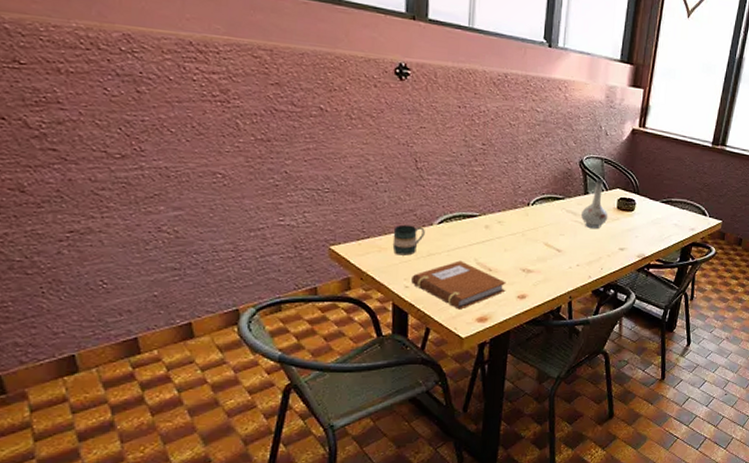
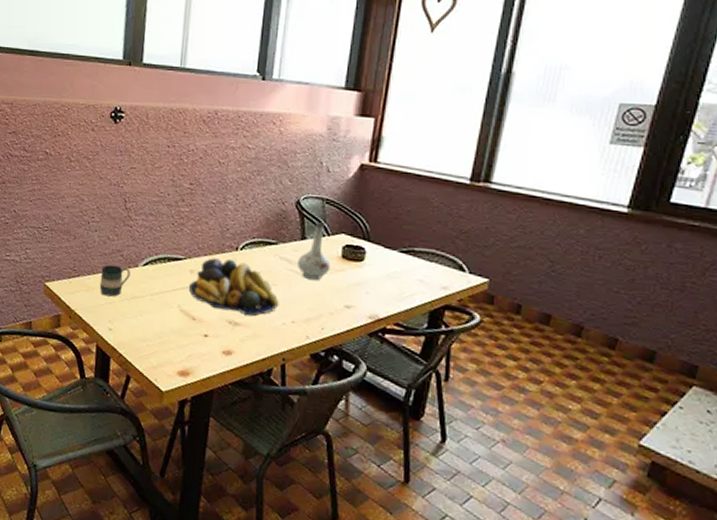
notebook: present [411,260,506,310] -> none [115,306,211,360]
fruit bowl: none [485,214,566,264] -> present [189,258,279,317]

